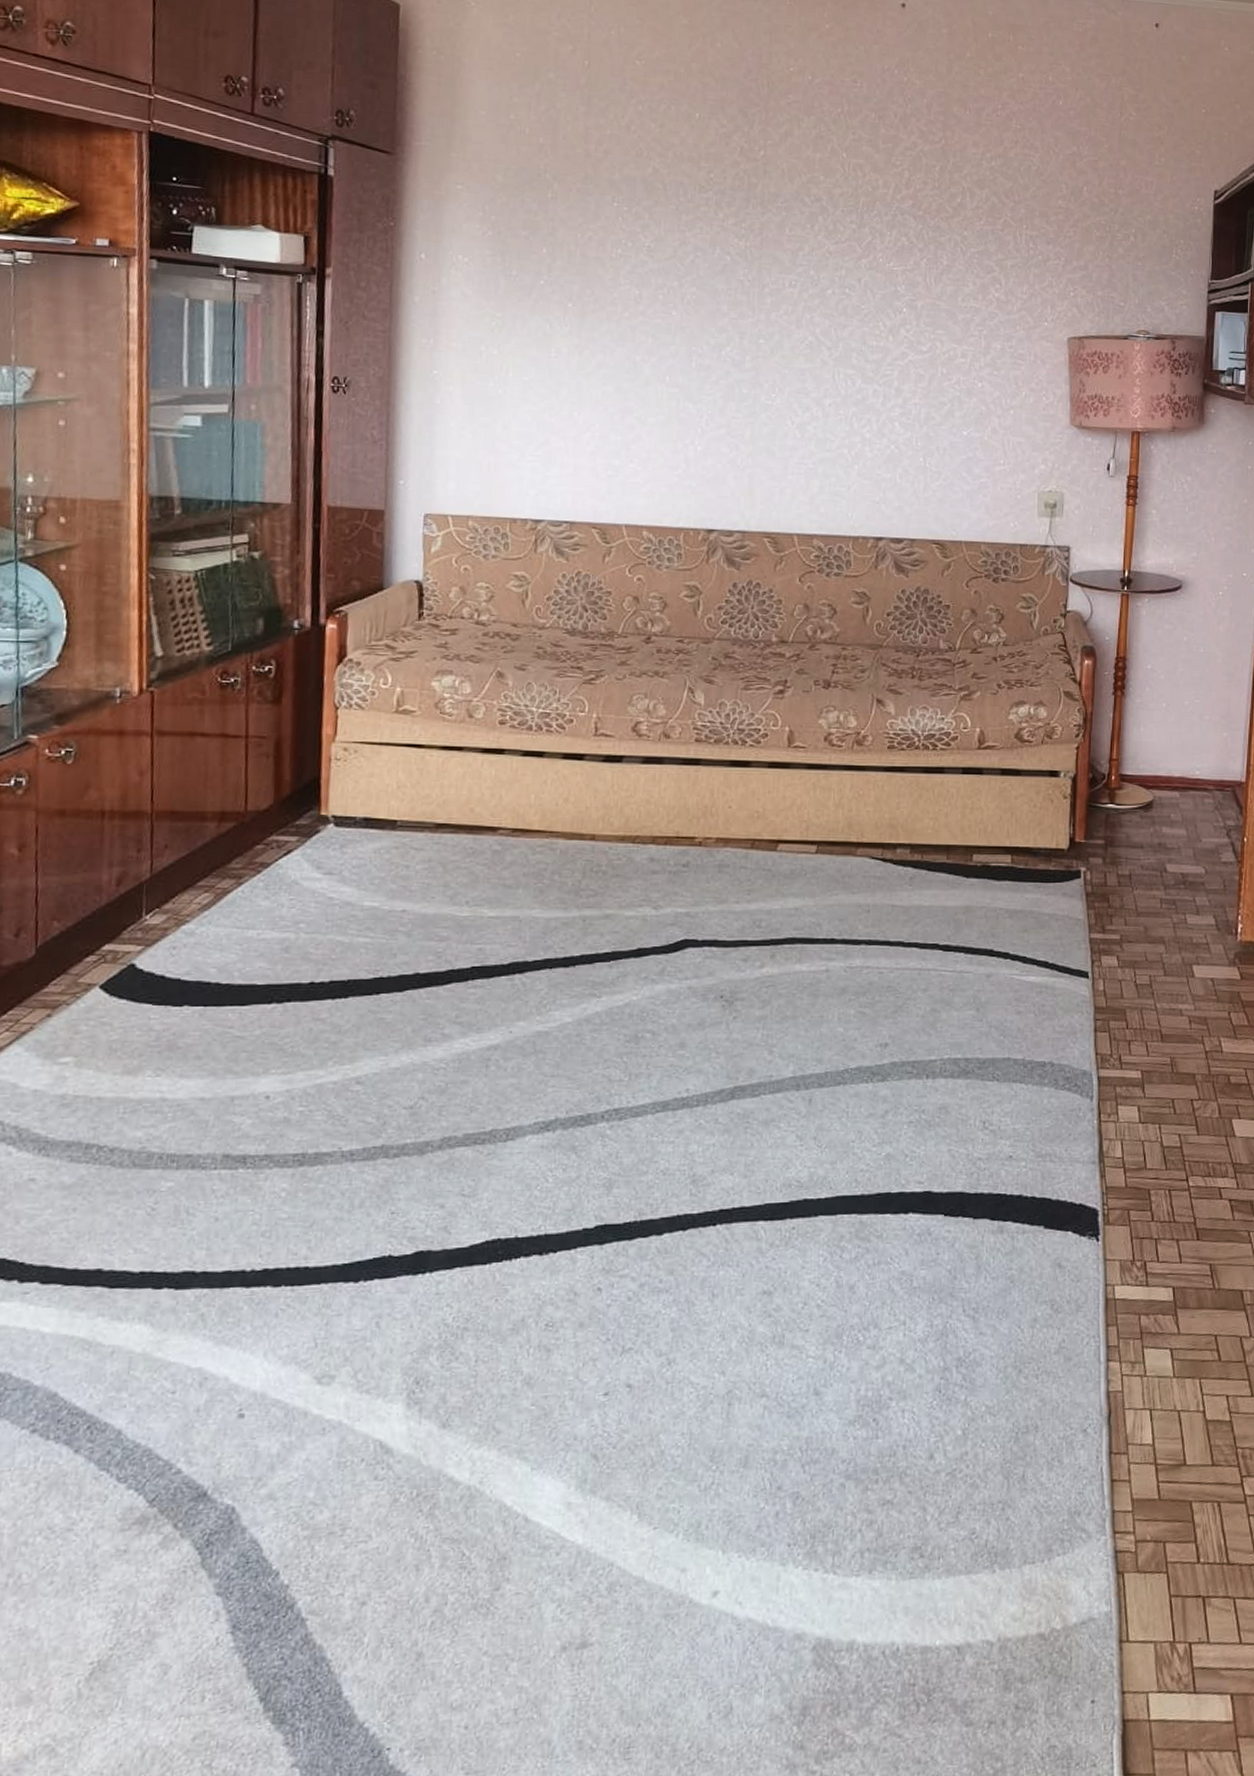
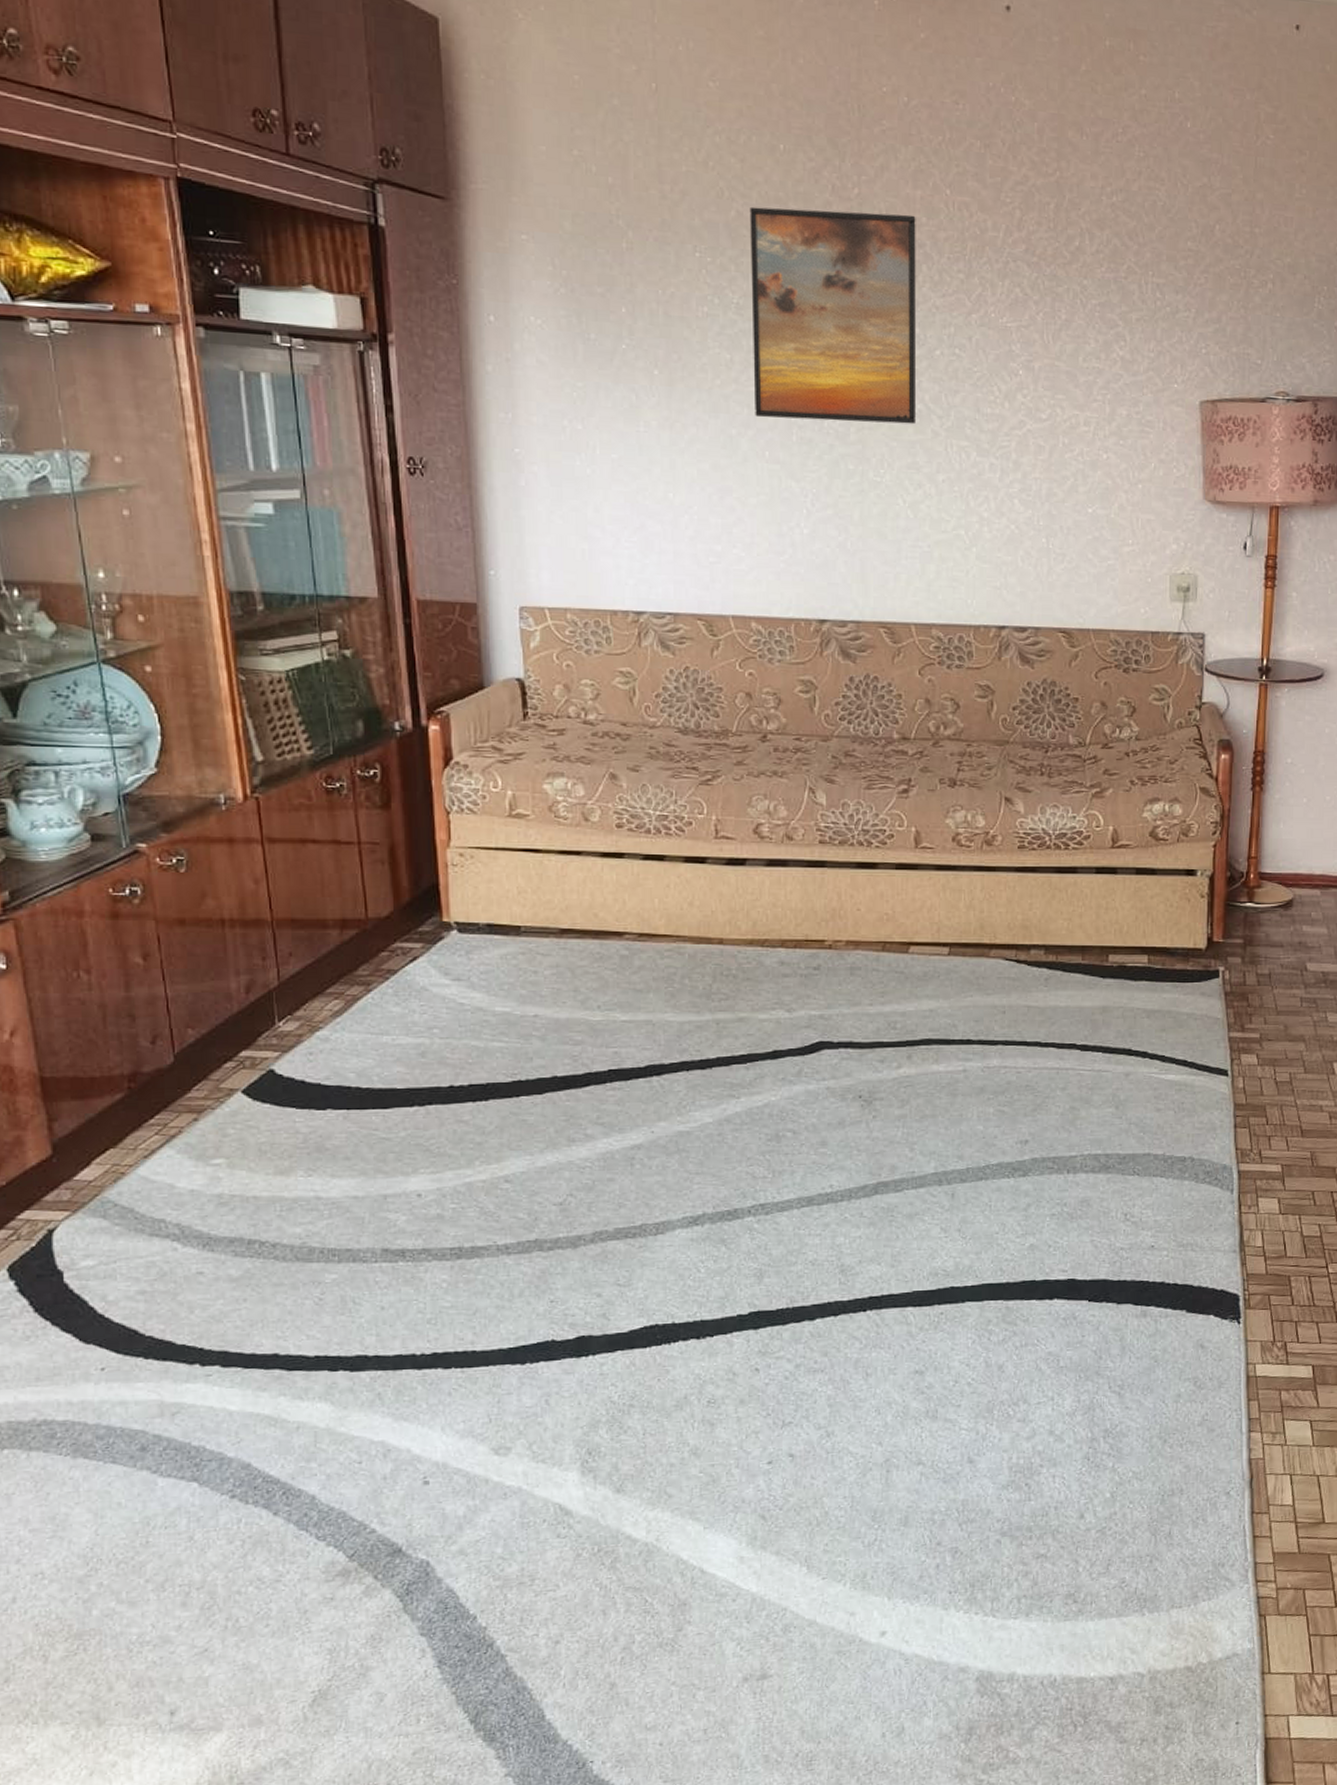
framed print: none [658,164,815,354] -> present [749,206,917,425]

